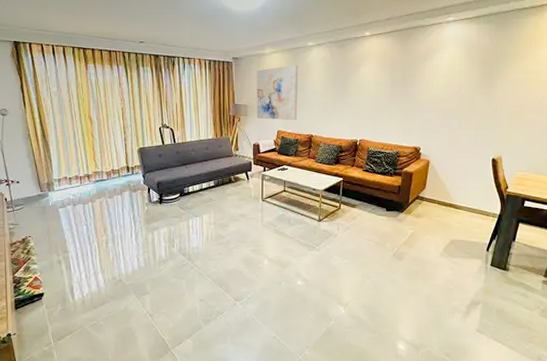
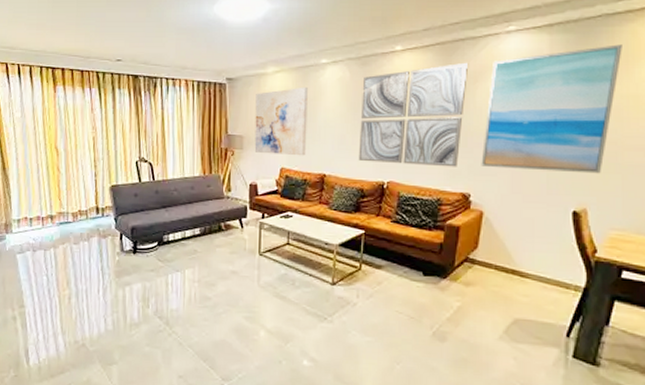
wall art: none [338,45,419,127] -> present [358,62,468,167]
wall art: none [428,32,528,130] -> present [481,44,622,174]

